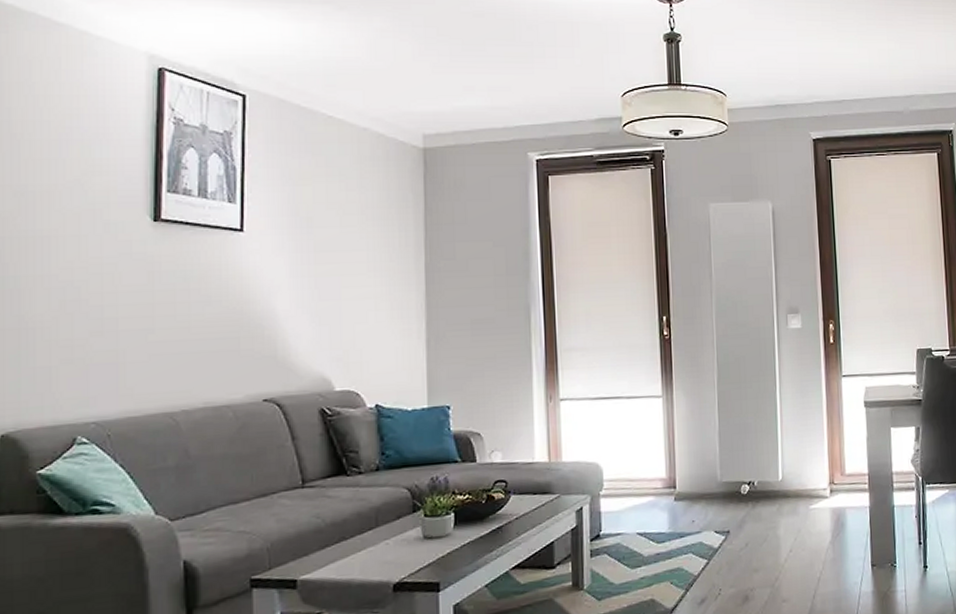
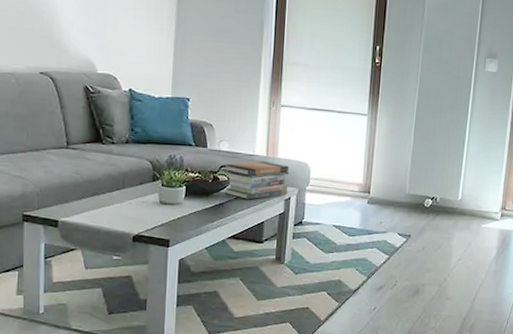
book stack: none [497,468,578,518] -> present [223,161,290,200]

